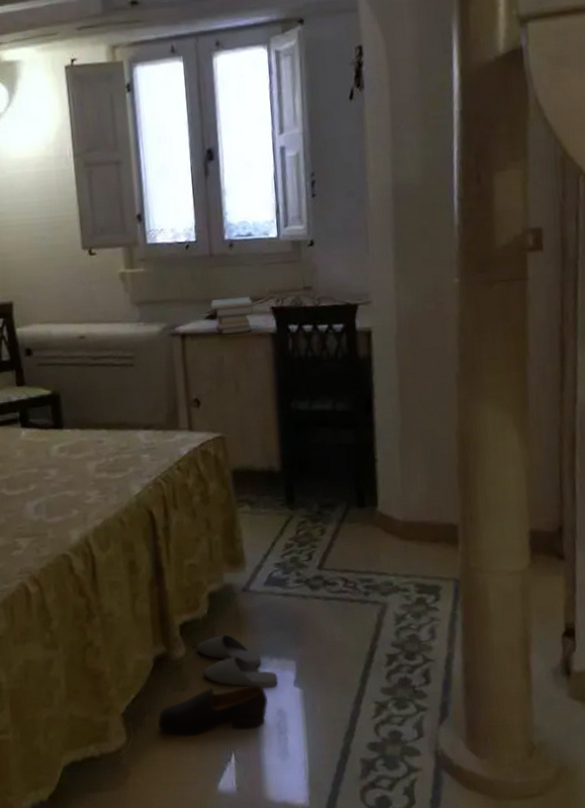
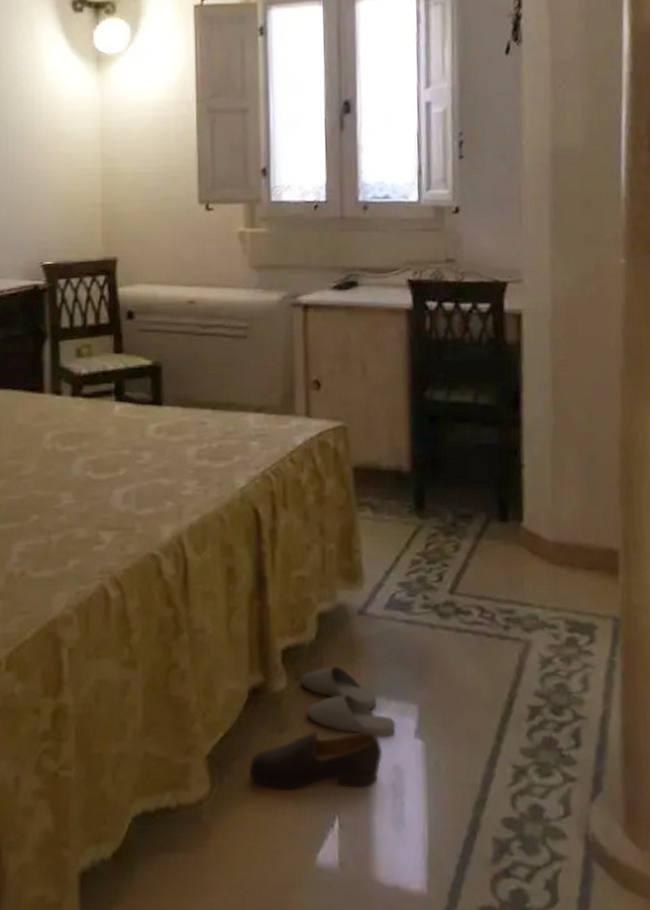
books: present [210,296,254,335] -> none [338,266,388,309]

